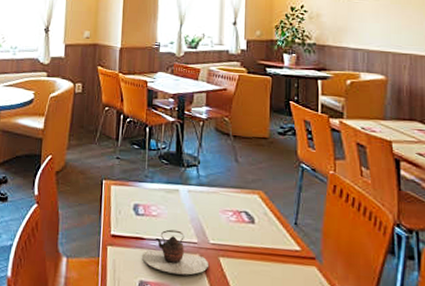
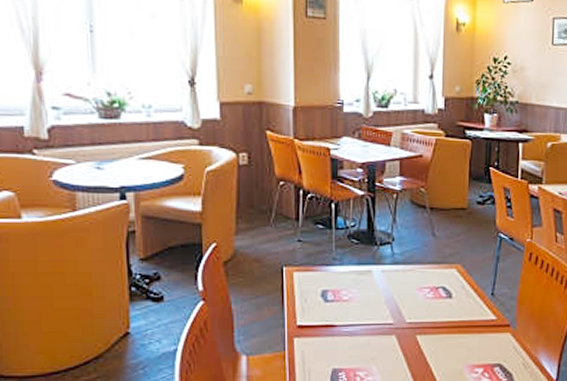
teapot: present [142,229,208,275] -> none [334,313,405,357]

